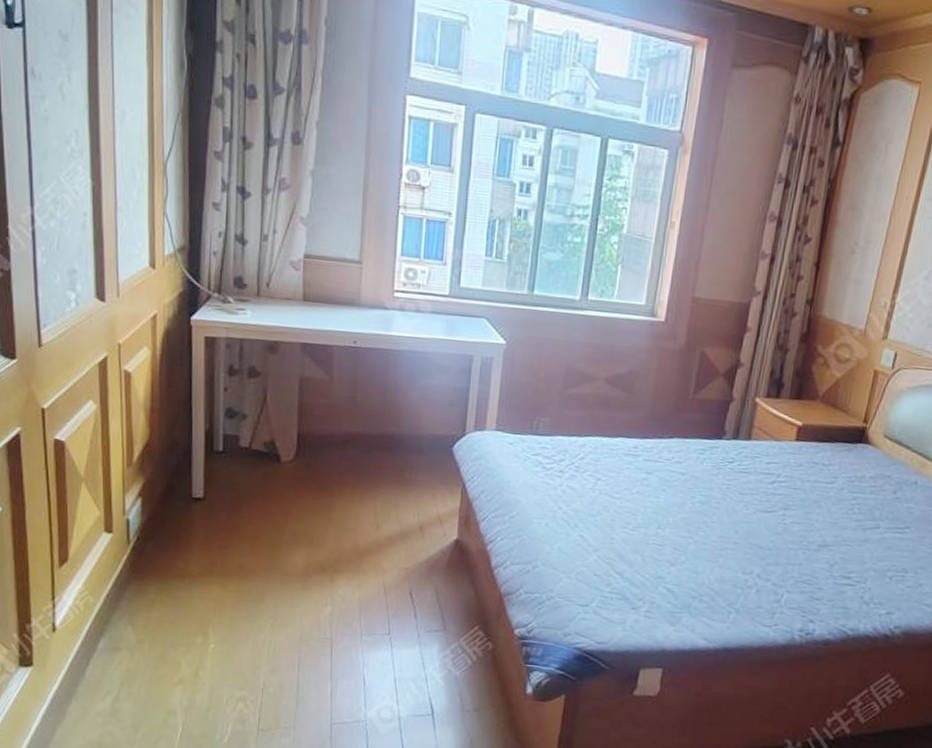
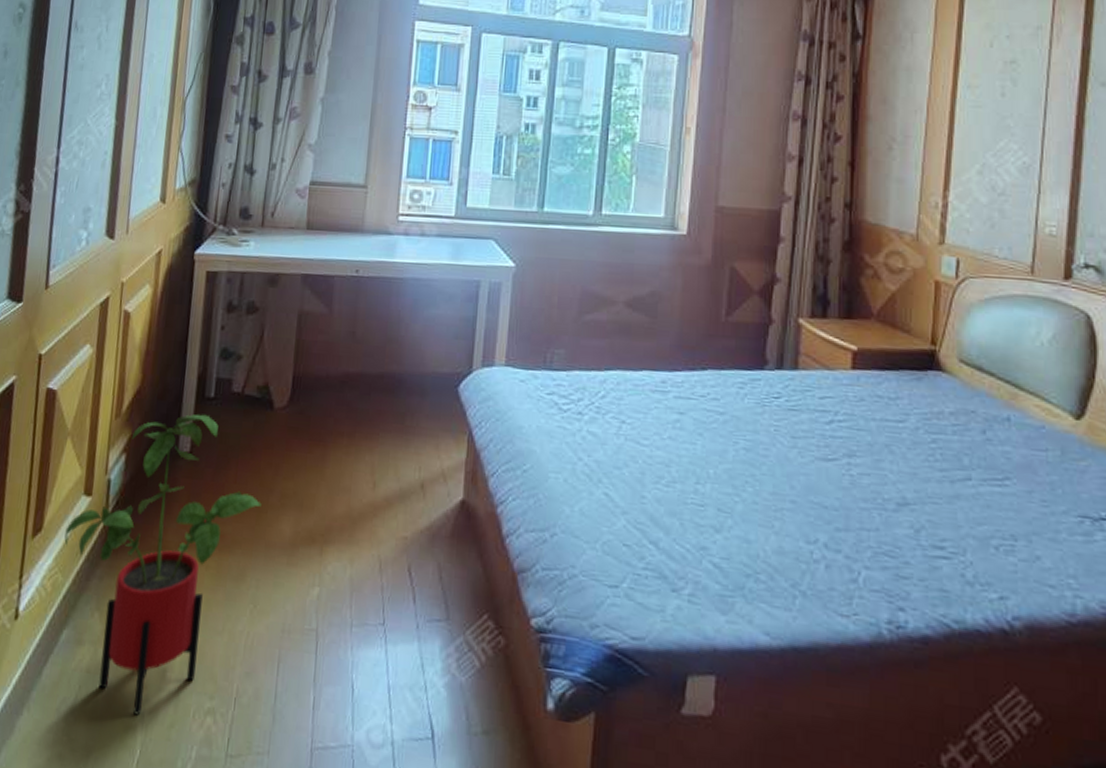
house plant: none [91,465,275,703] -> present [64,414,262,716]

